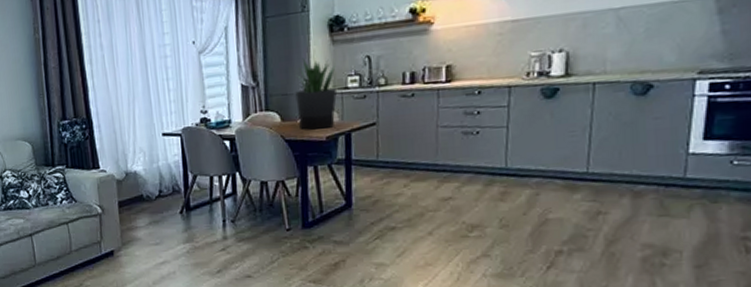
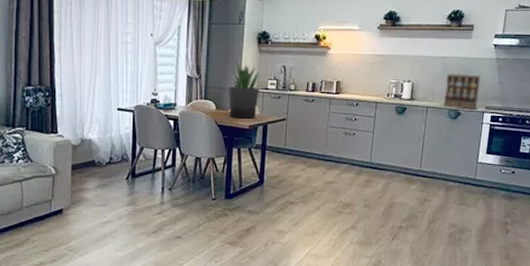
spice rack: none [622,25,688,81] -> present [444,73,481,110]

